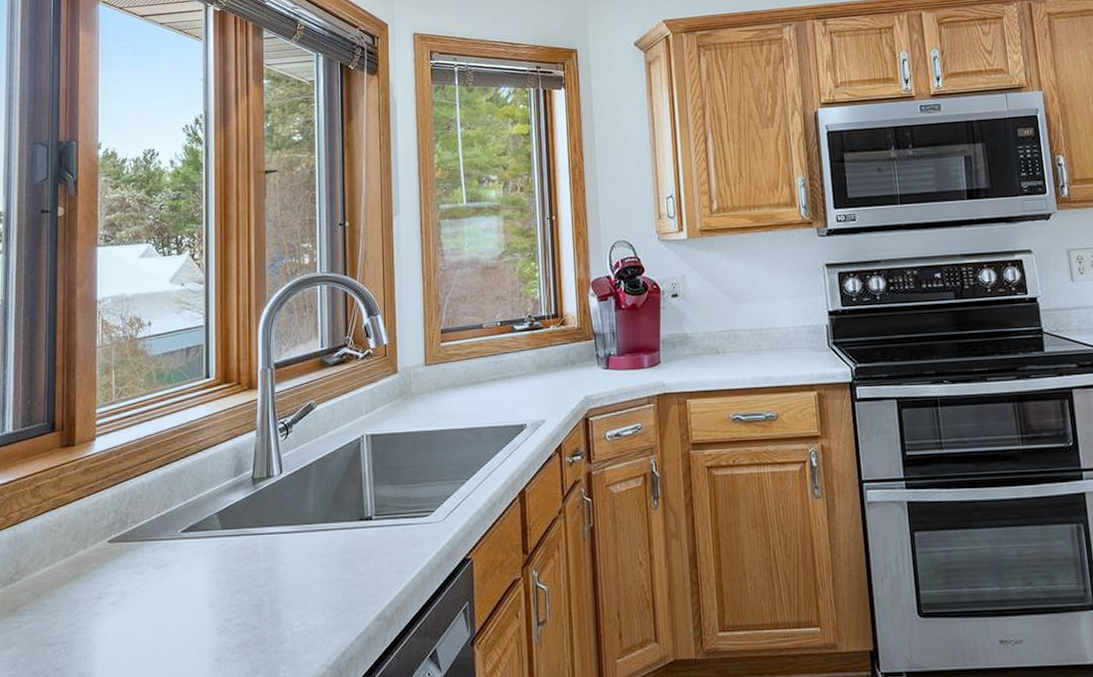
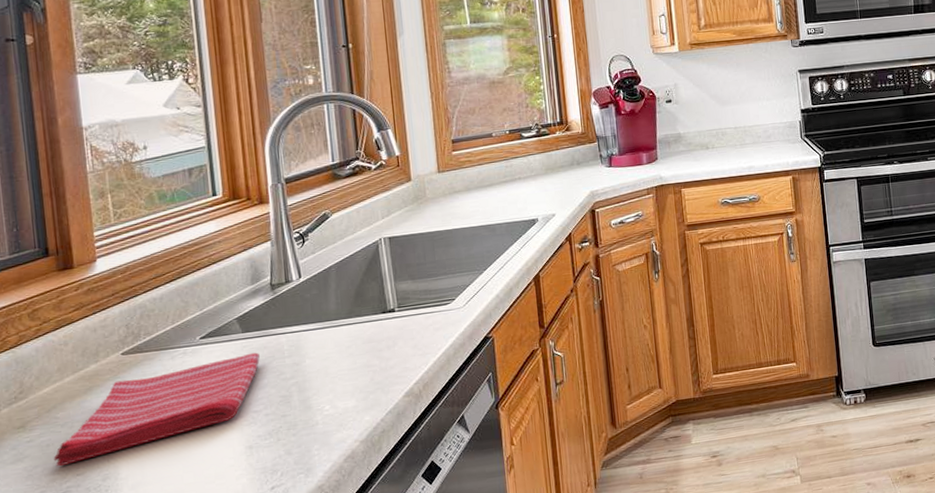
dish towel: none [37,552,236,658] -> present [53,352,260,467]

